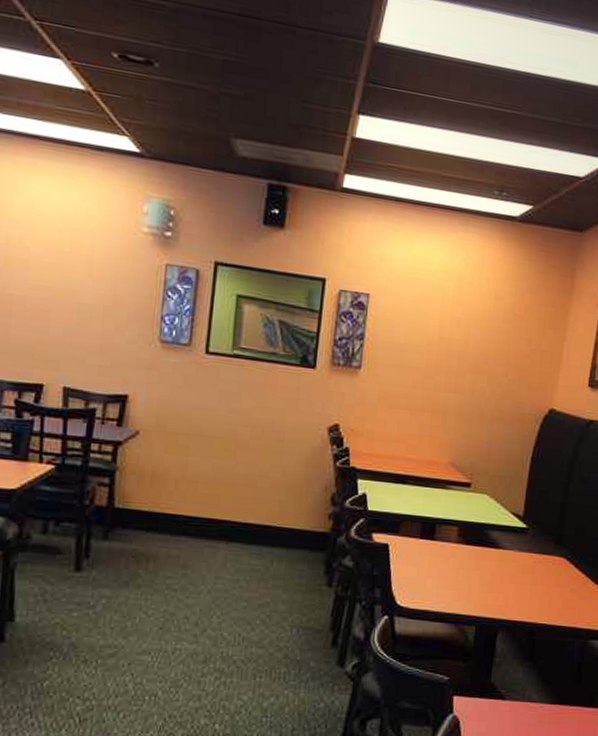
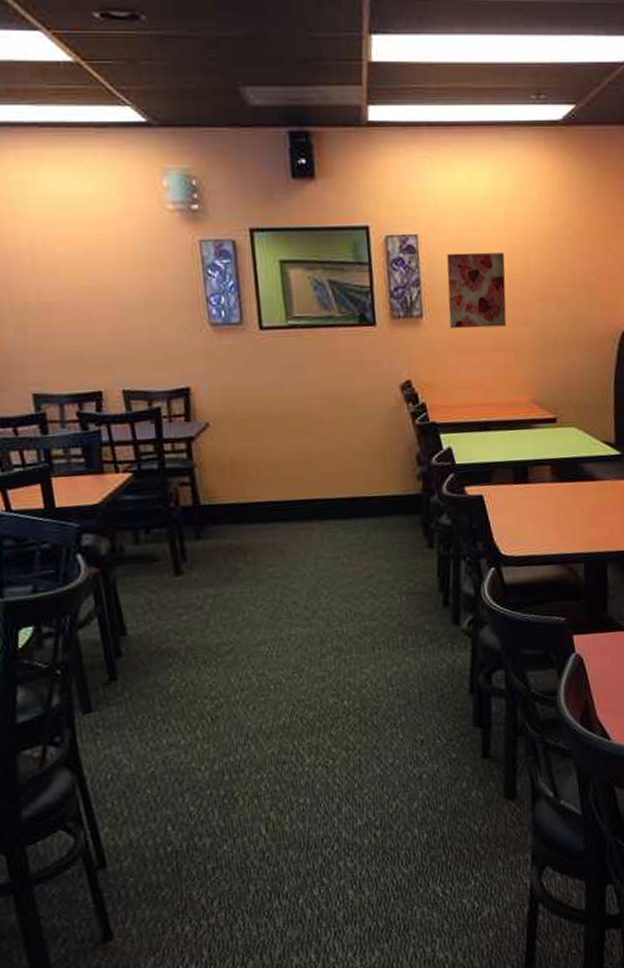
wall art: none [385,315,447,390] -> present [447,252,507,329]

